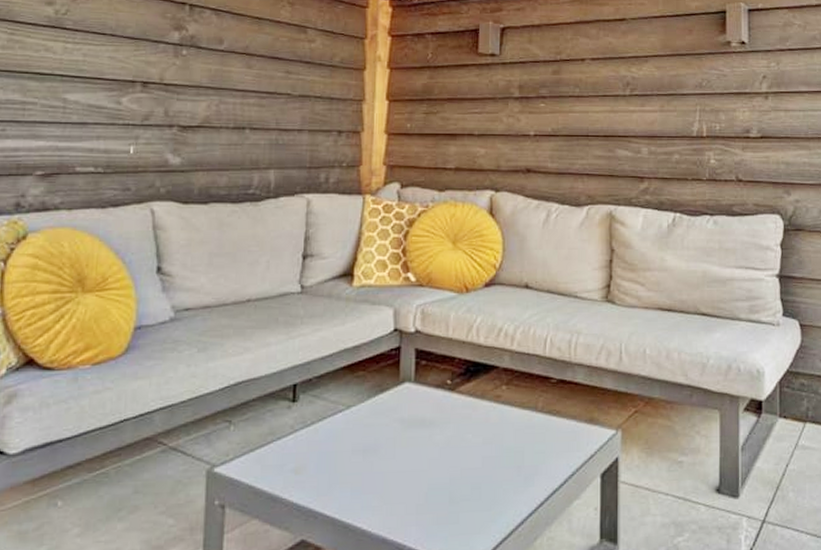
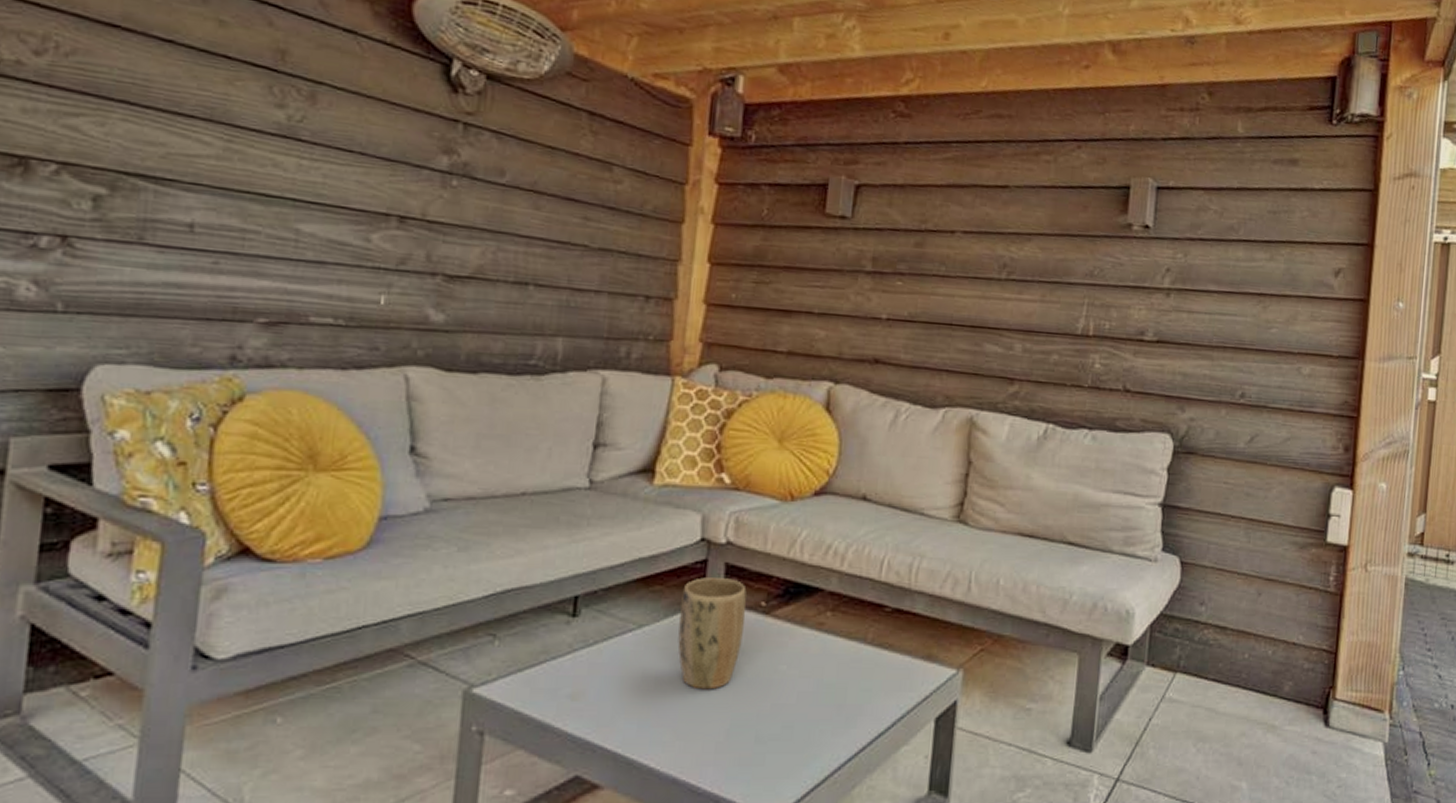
plant pot: none [380,362,435,459] -> present [678,577,747,690]

